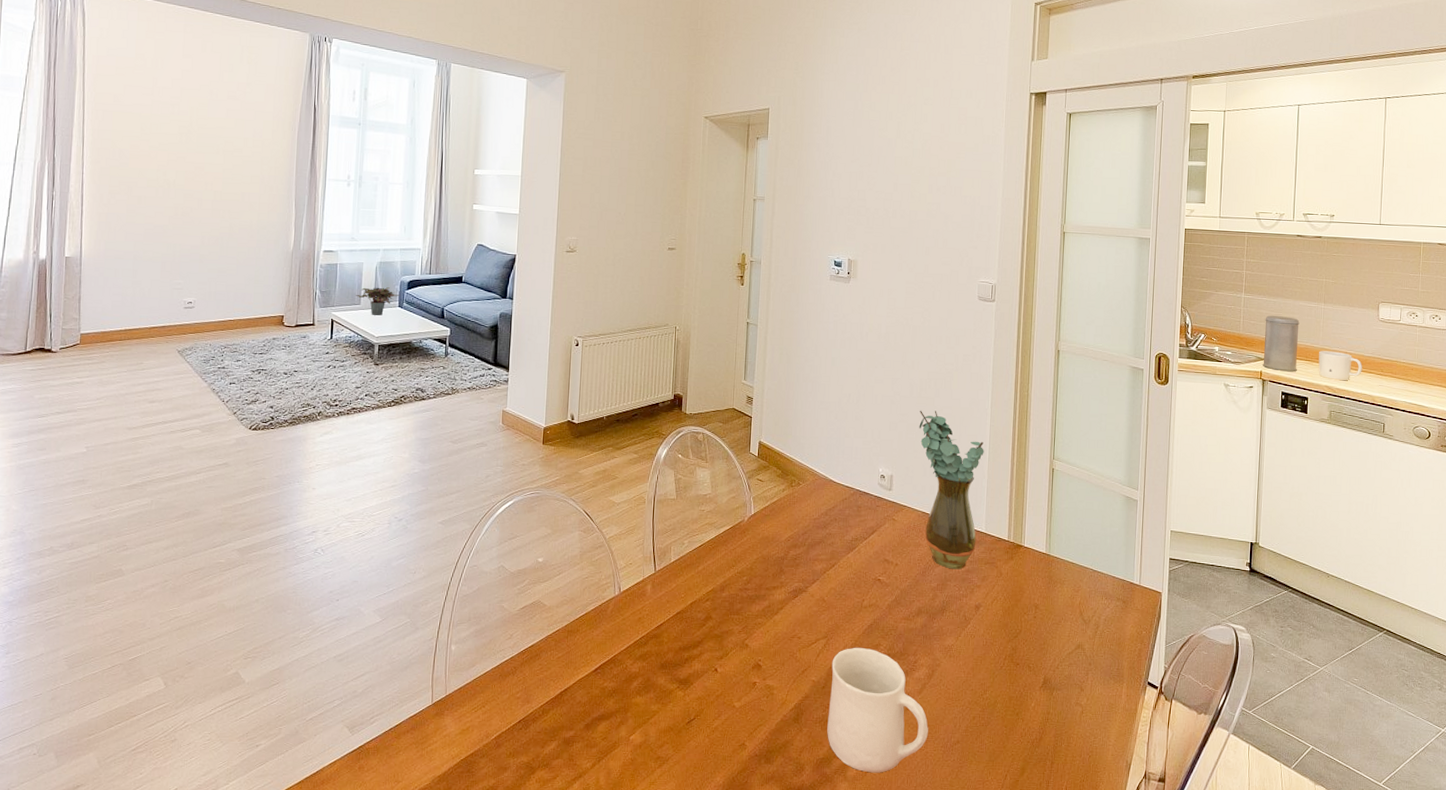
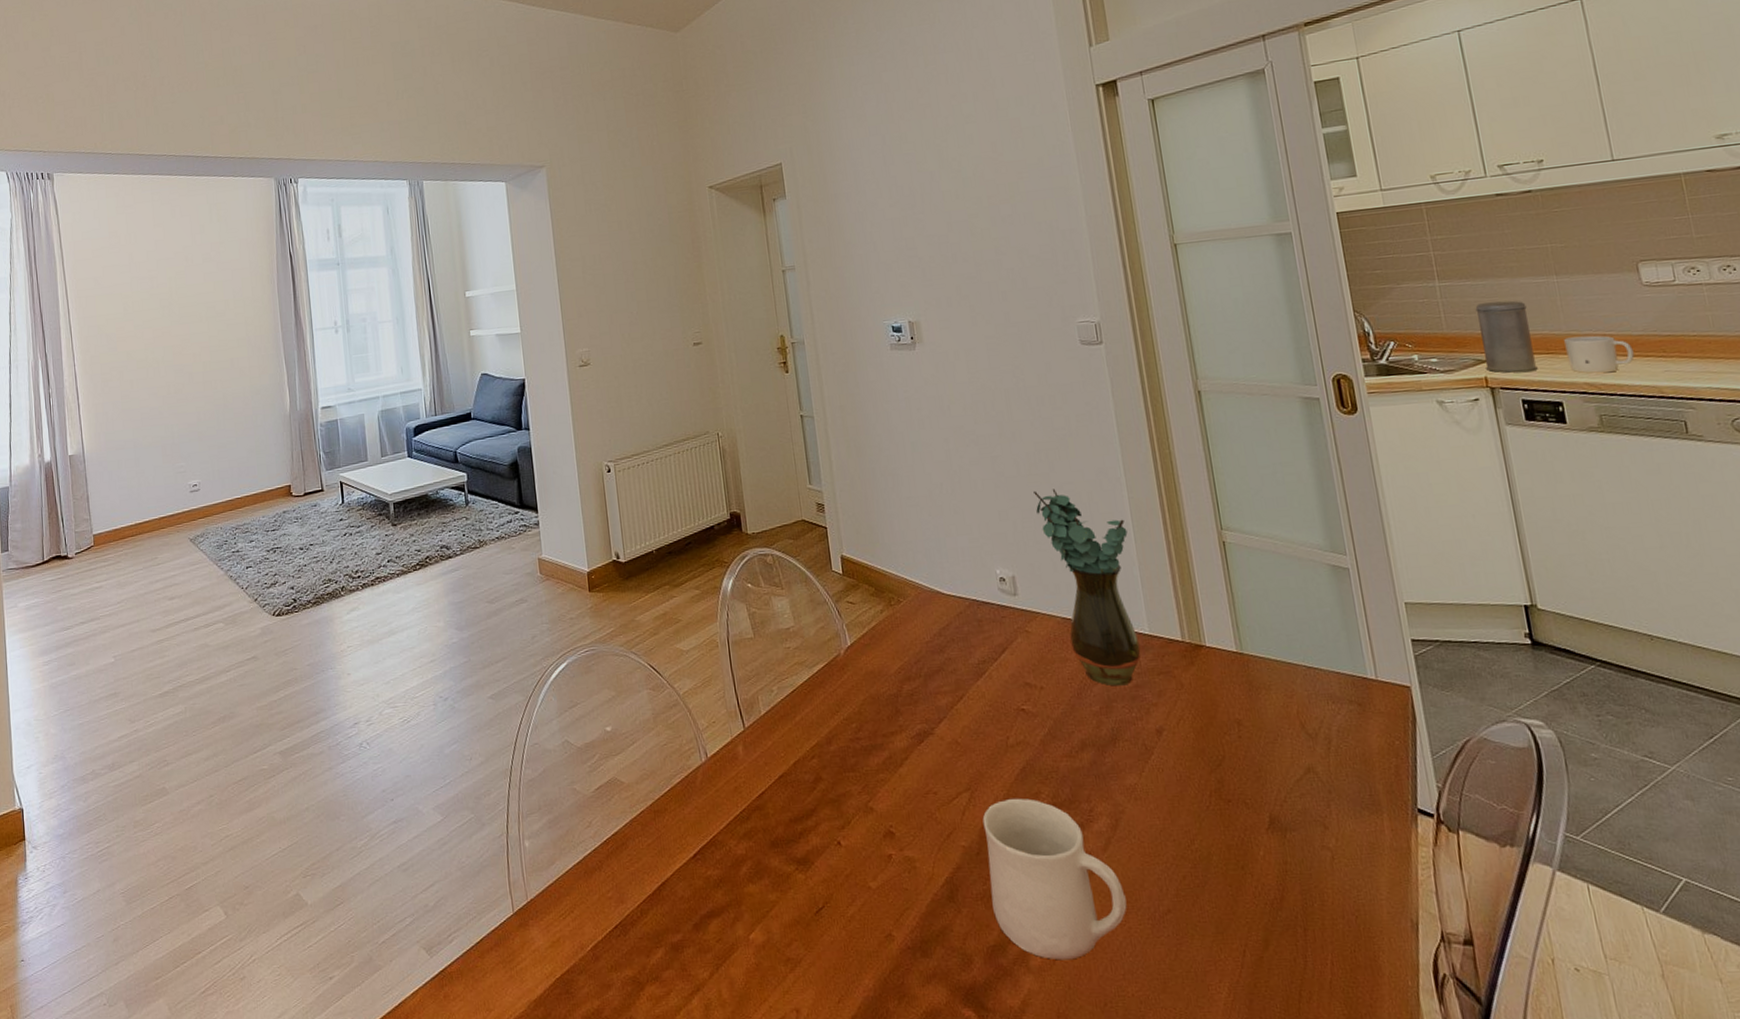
potted plant: present [356,287,401,315] -> none [361,437,409,471]

